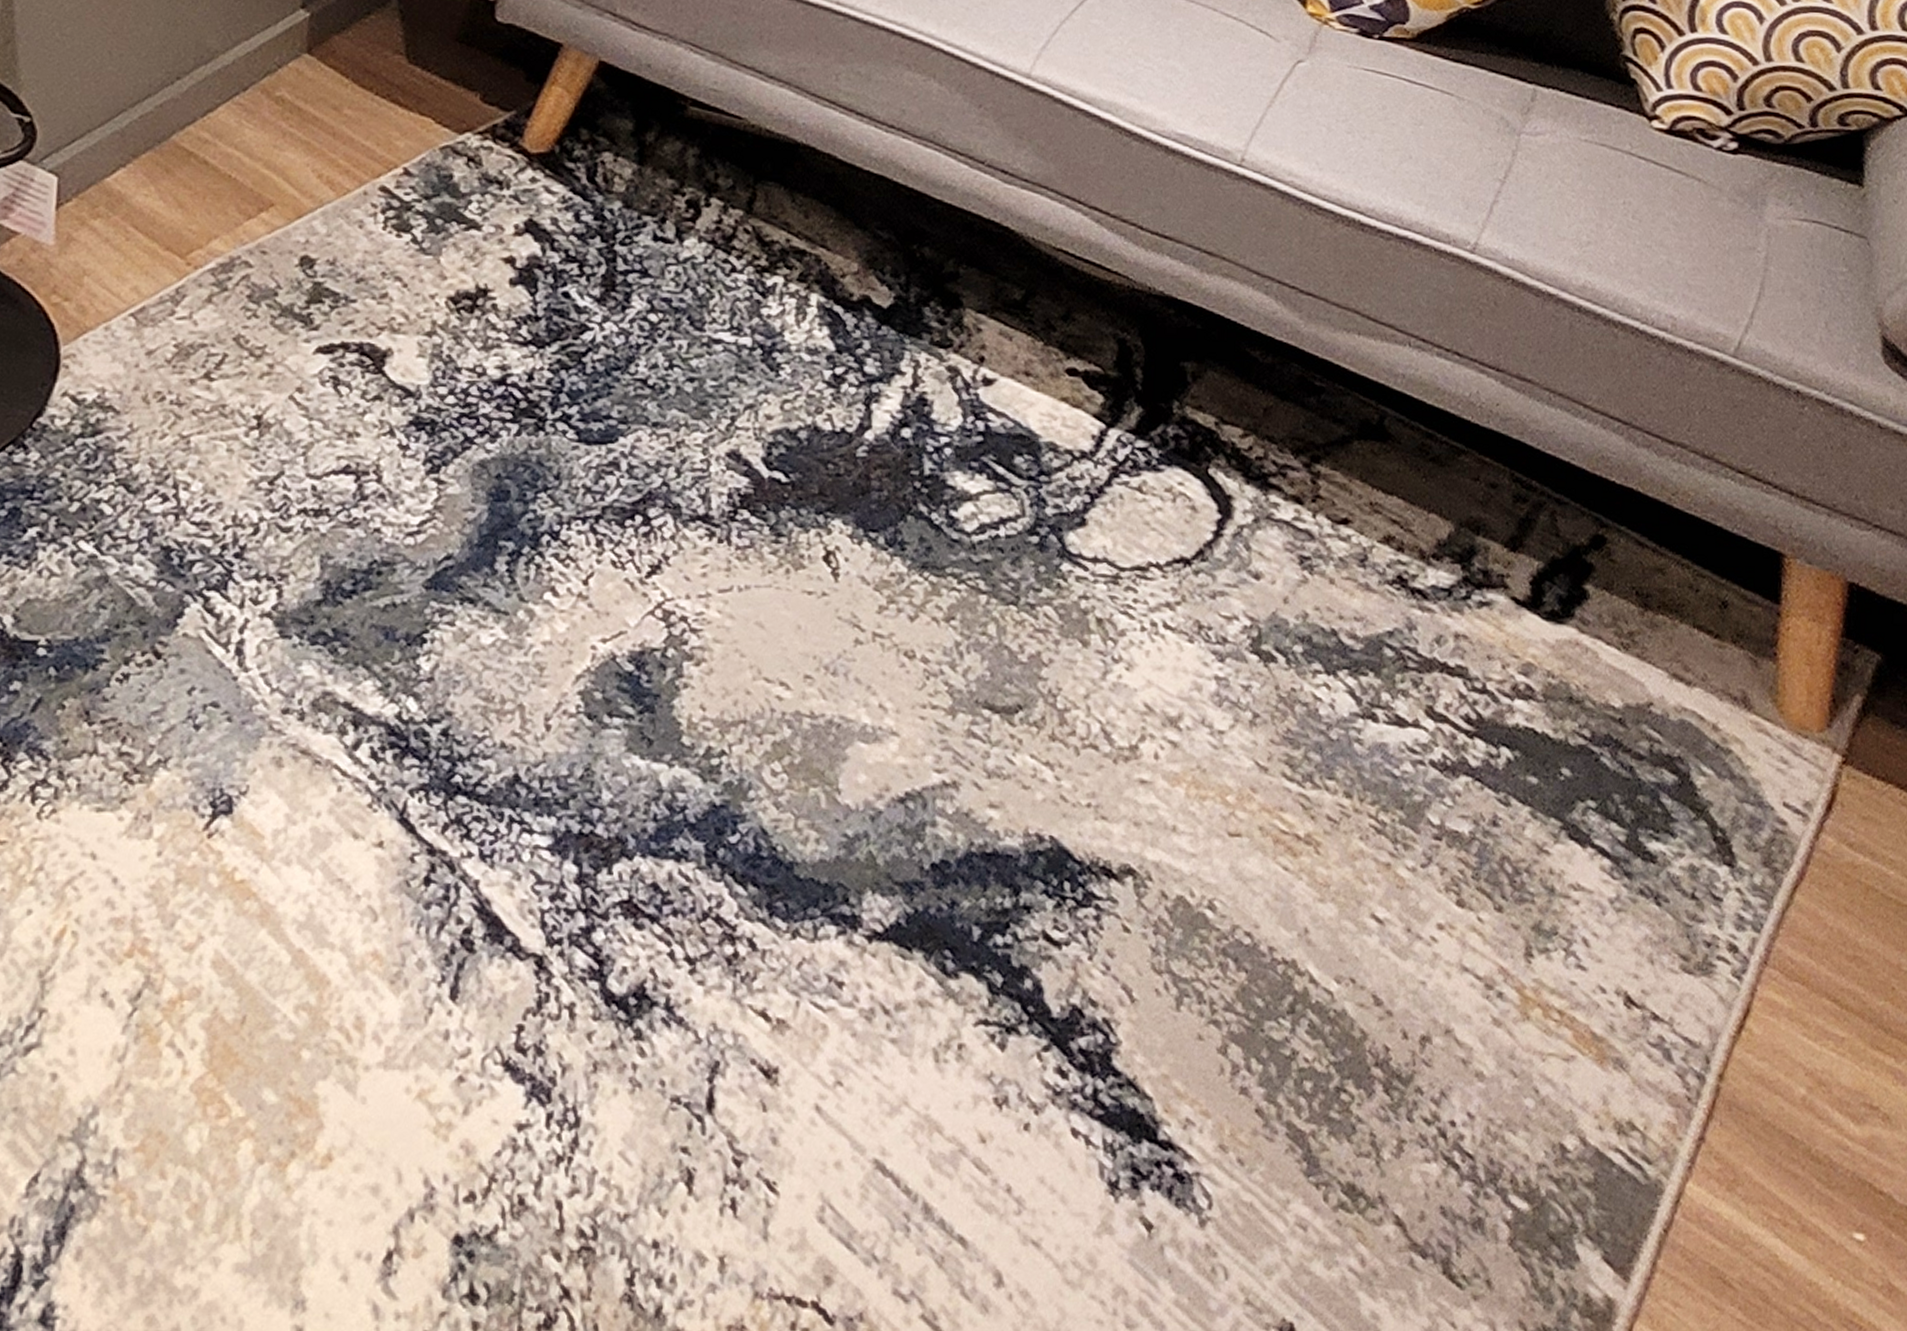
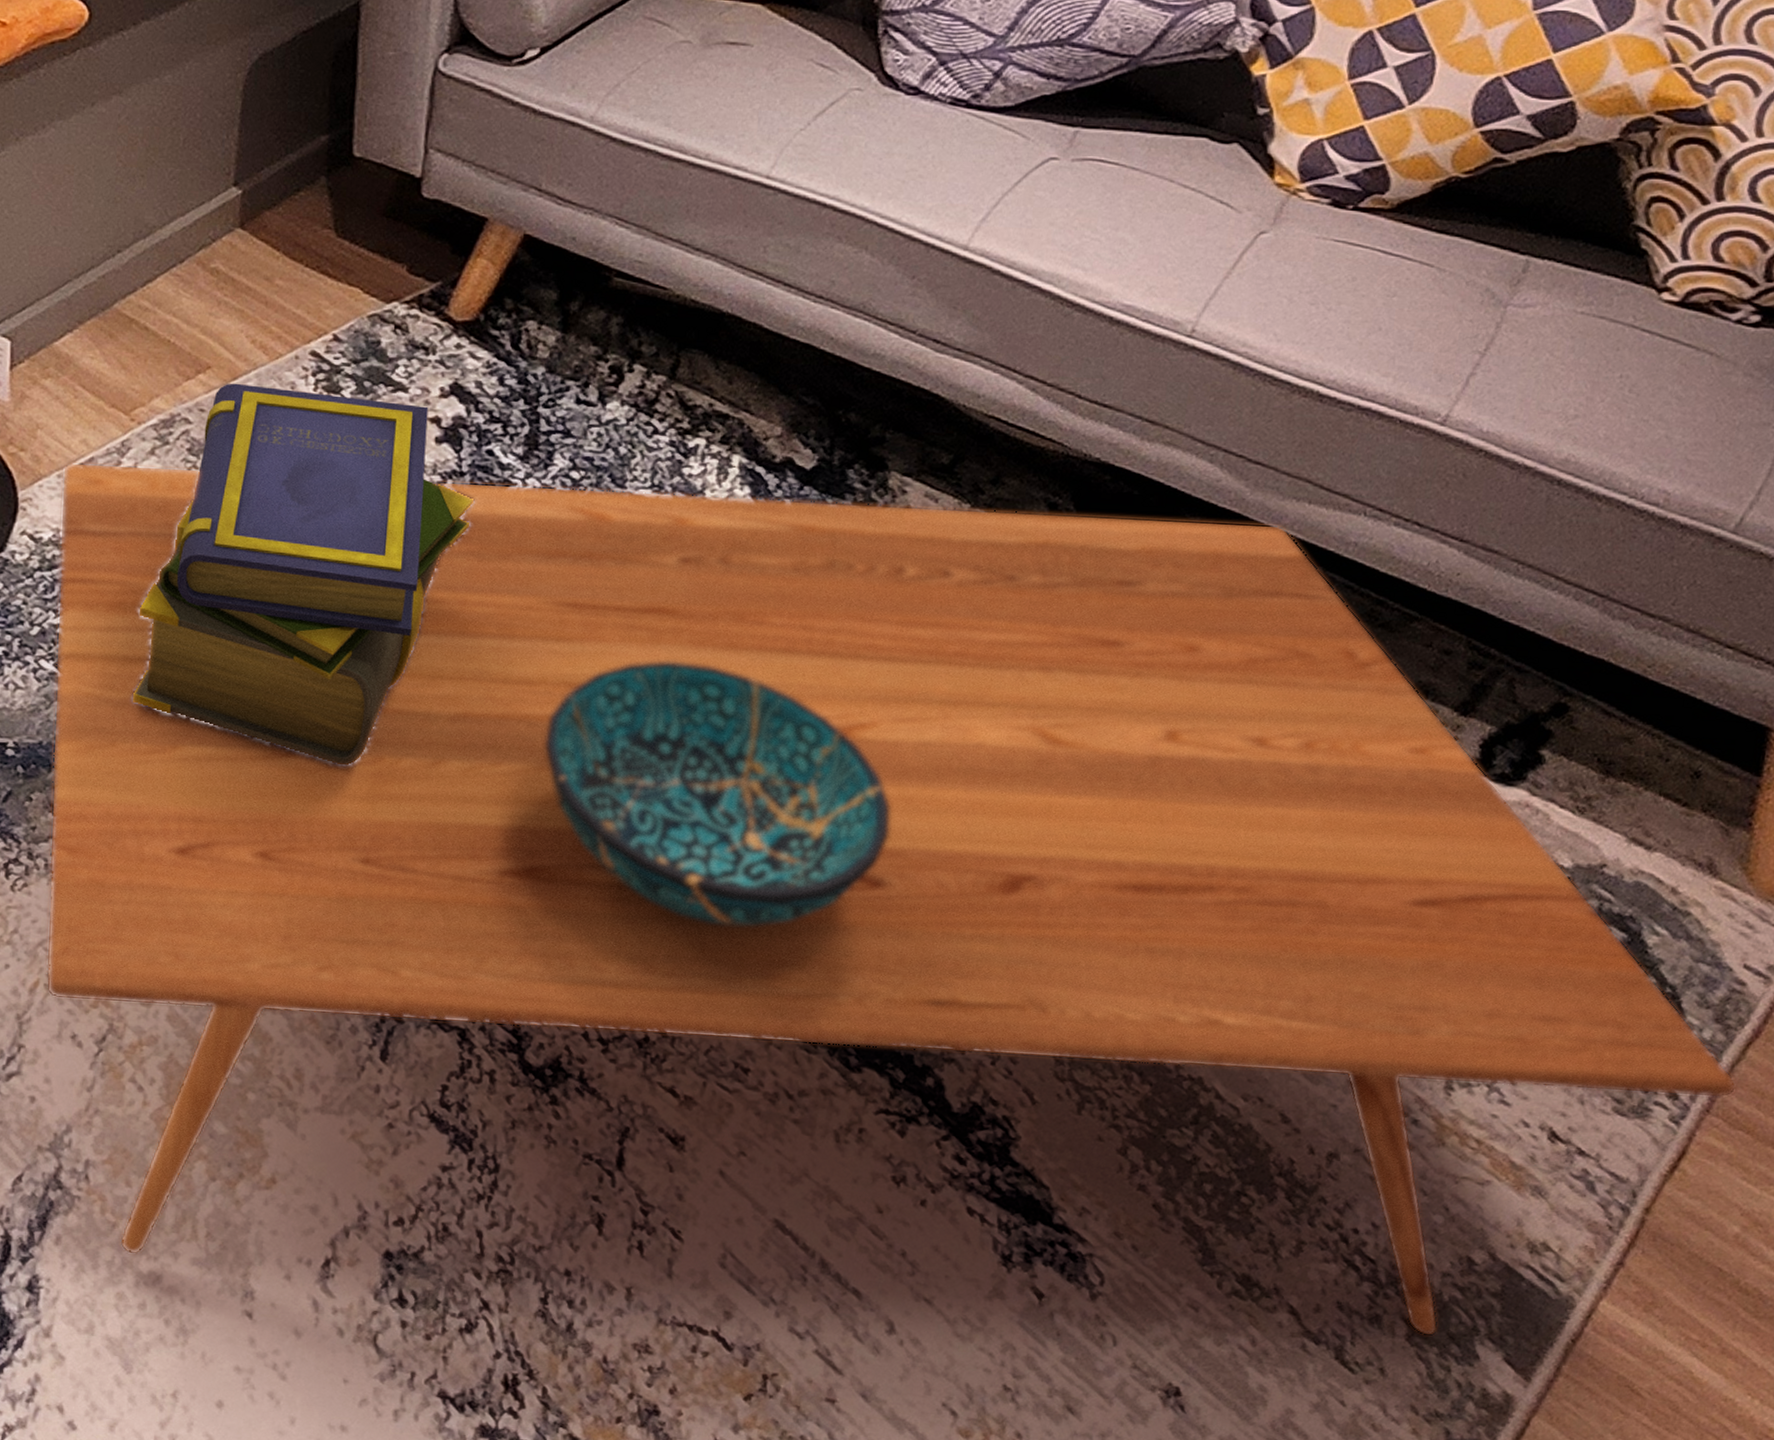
coffee table: none [73,312,1789,1266] -> present [45,462,1737,1337]
stack of books: none [180,222,549,650] -> present [132,383,473,765]
decorative bowl: none [625,521,978,817] -> present [545,662,891,926]

